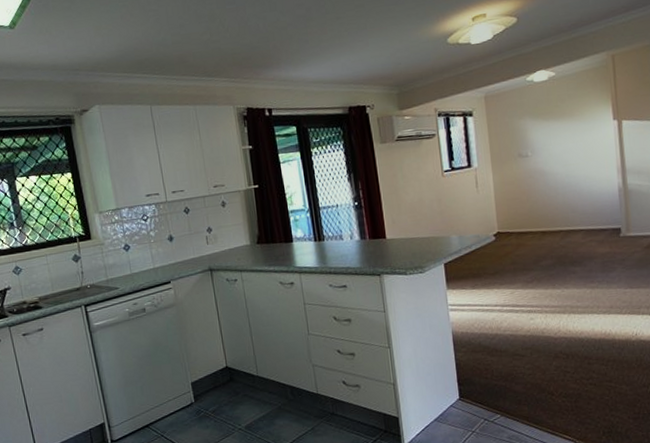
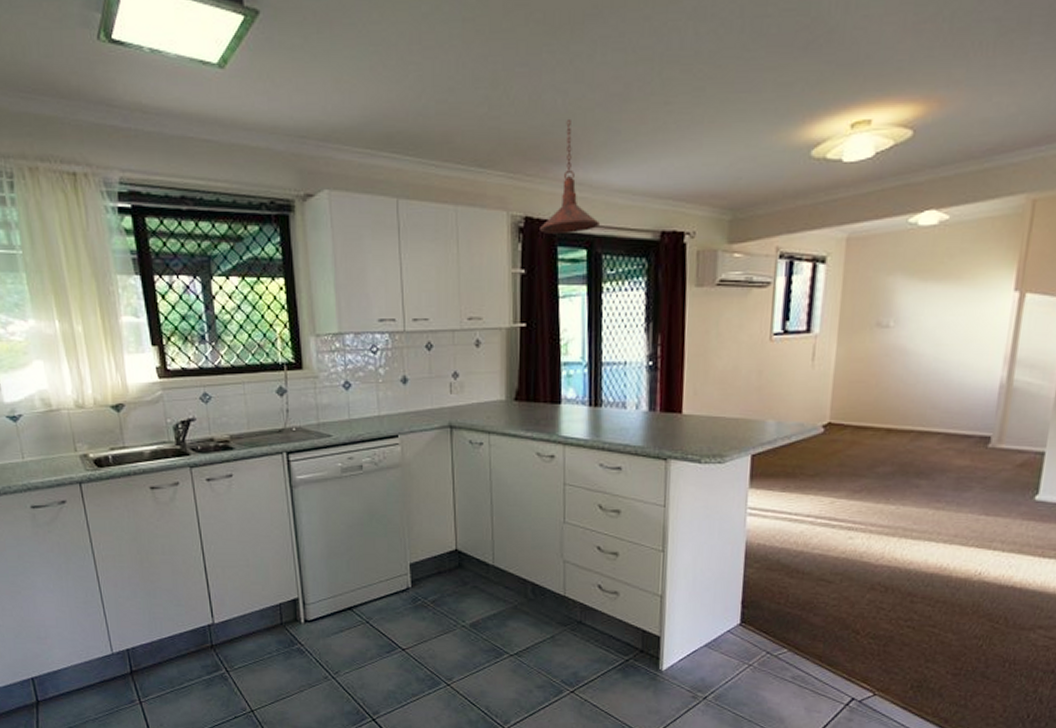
pendant light: none [259,37,303,118] -> present [540,120,599,233]

